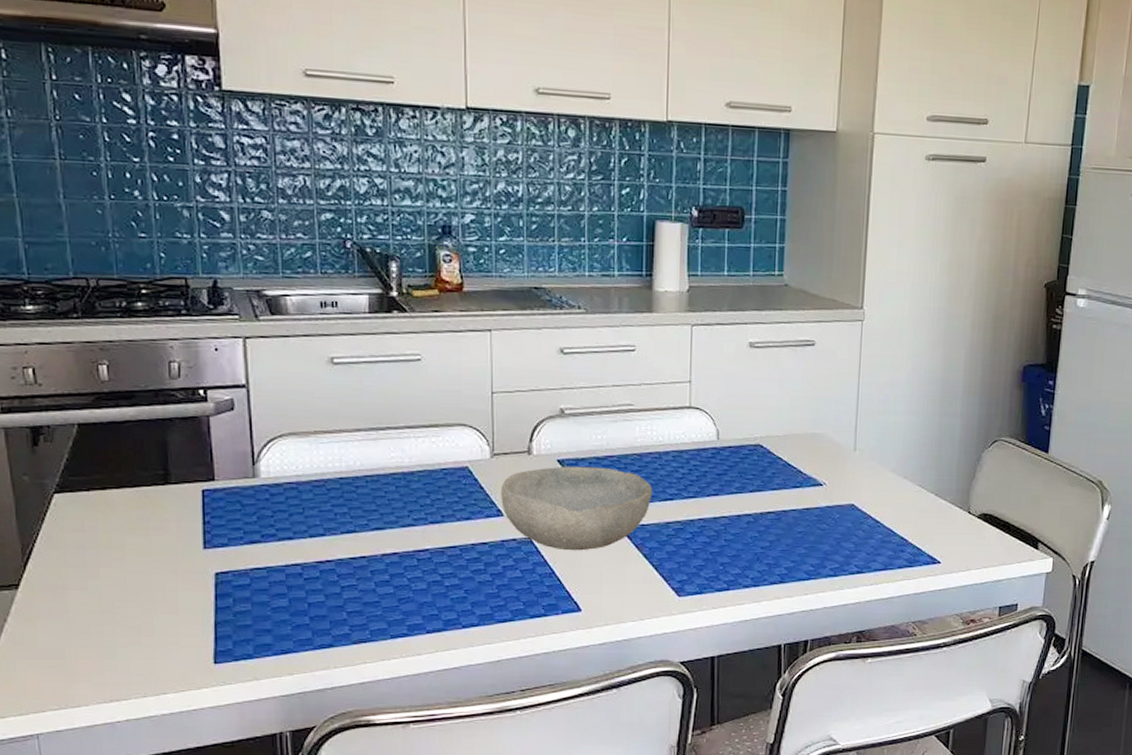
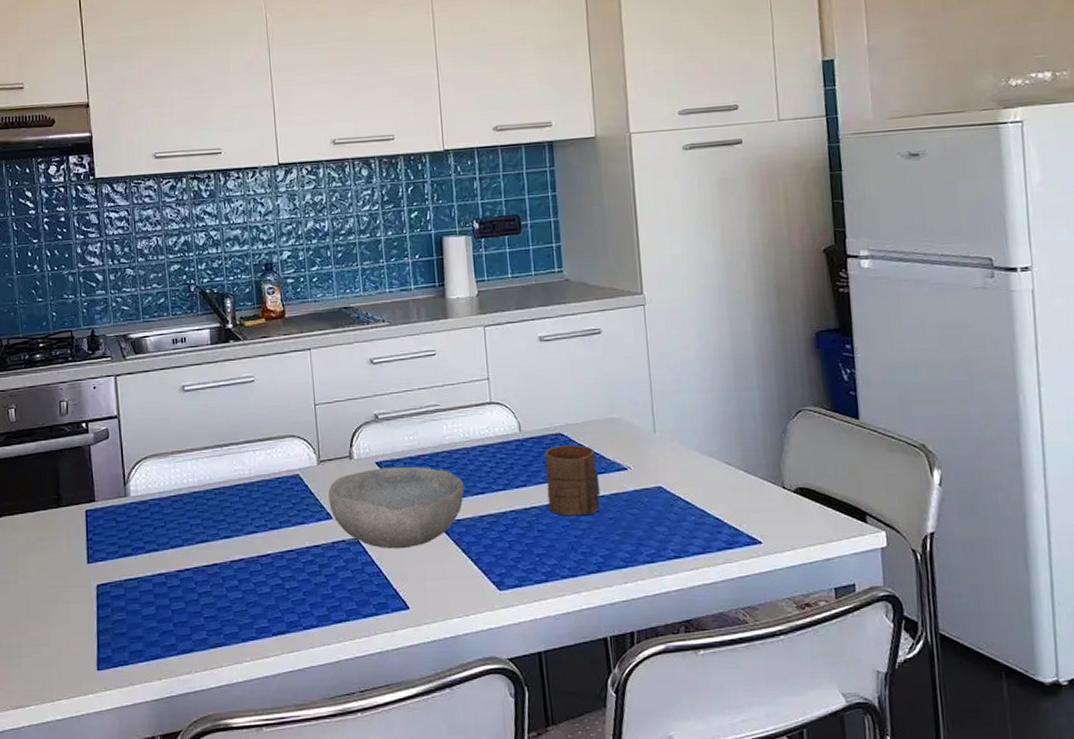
cup: none [738,457,794,528] -> present [544,445,601,516]

